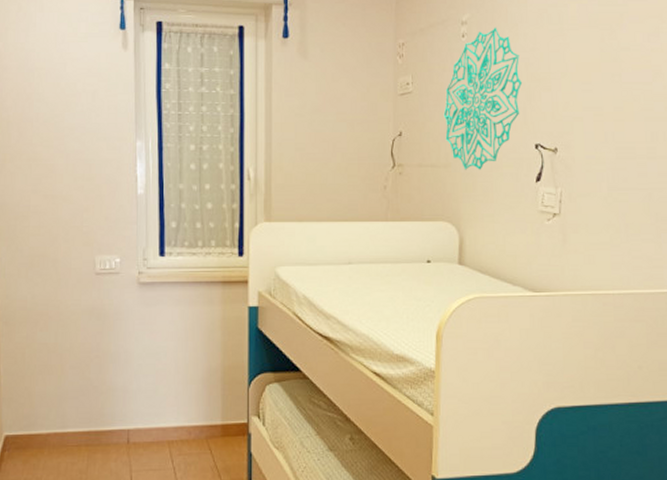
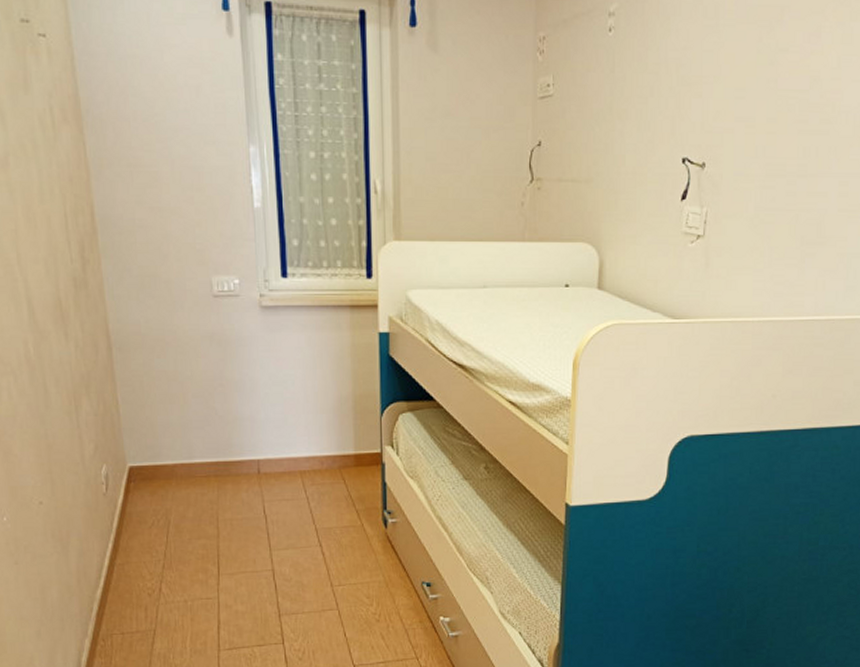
wall decoration: present [443,27,522,170] -> none [586,20,671,186]

